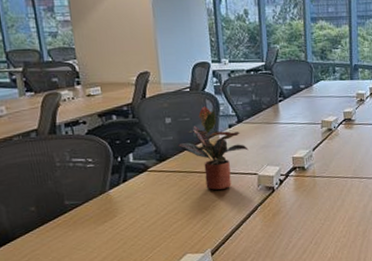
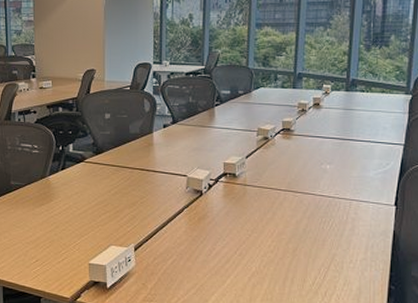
potted plant: present [177,106,249,190] -> none [113,105,180,187]

